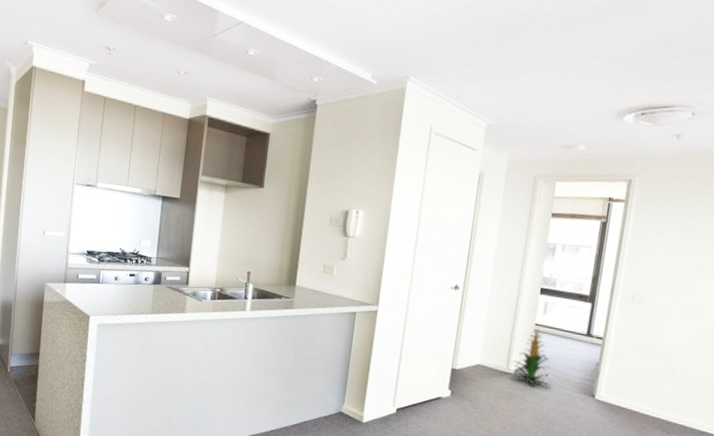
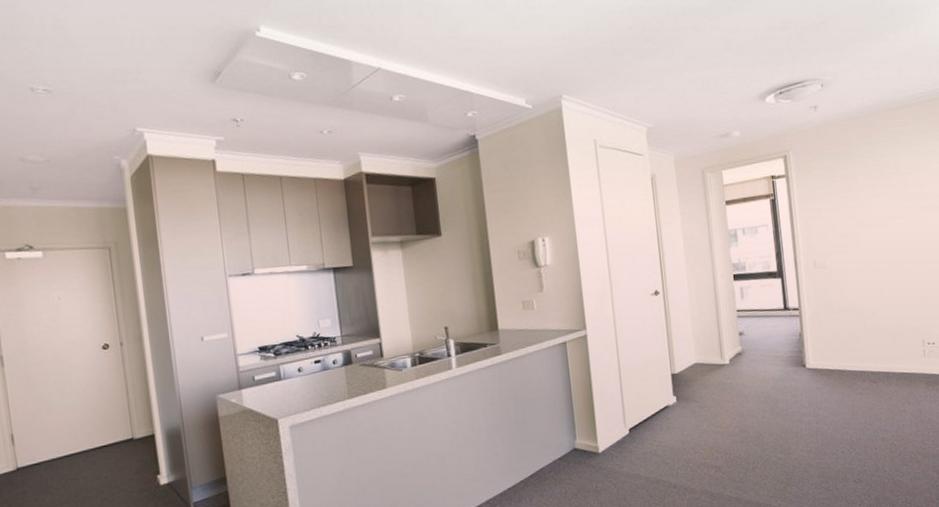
indoor plant: present [511,328,551,388] -> none [724,314,765,371]

